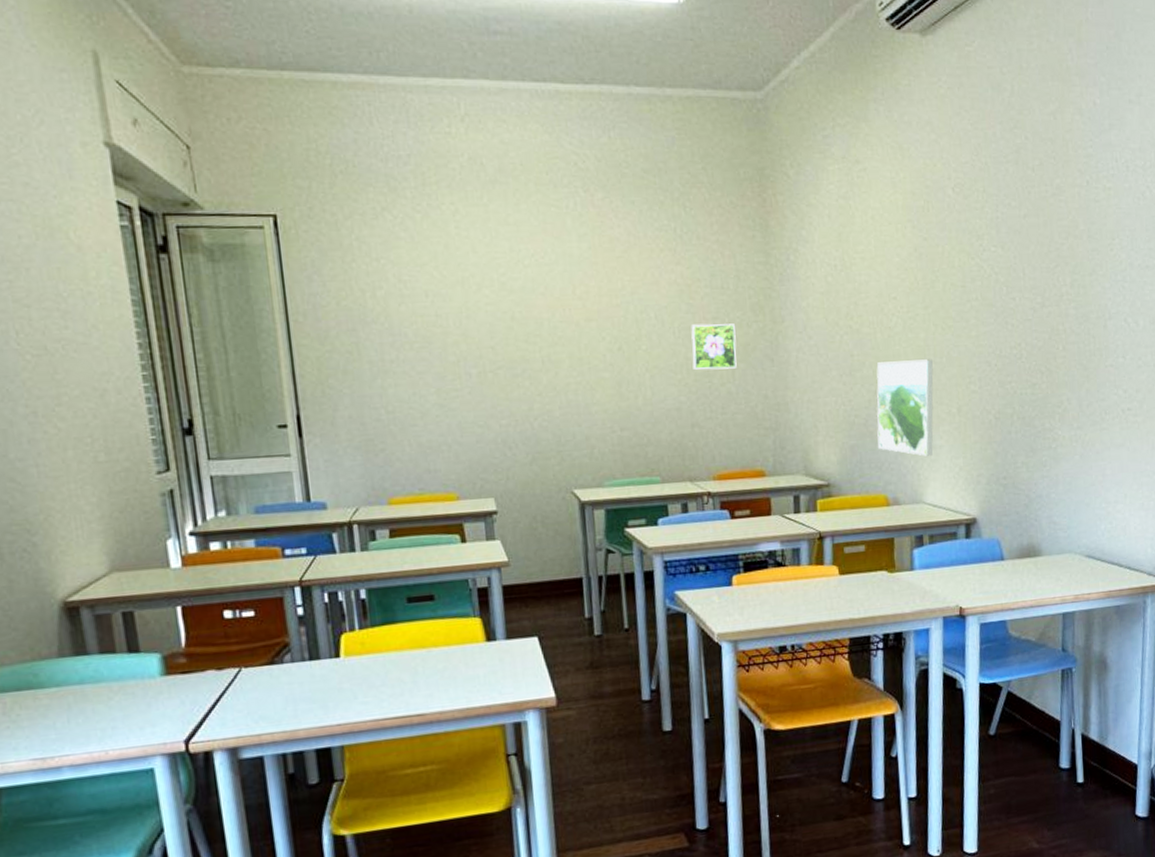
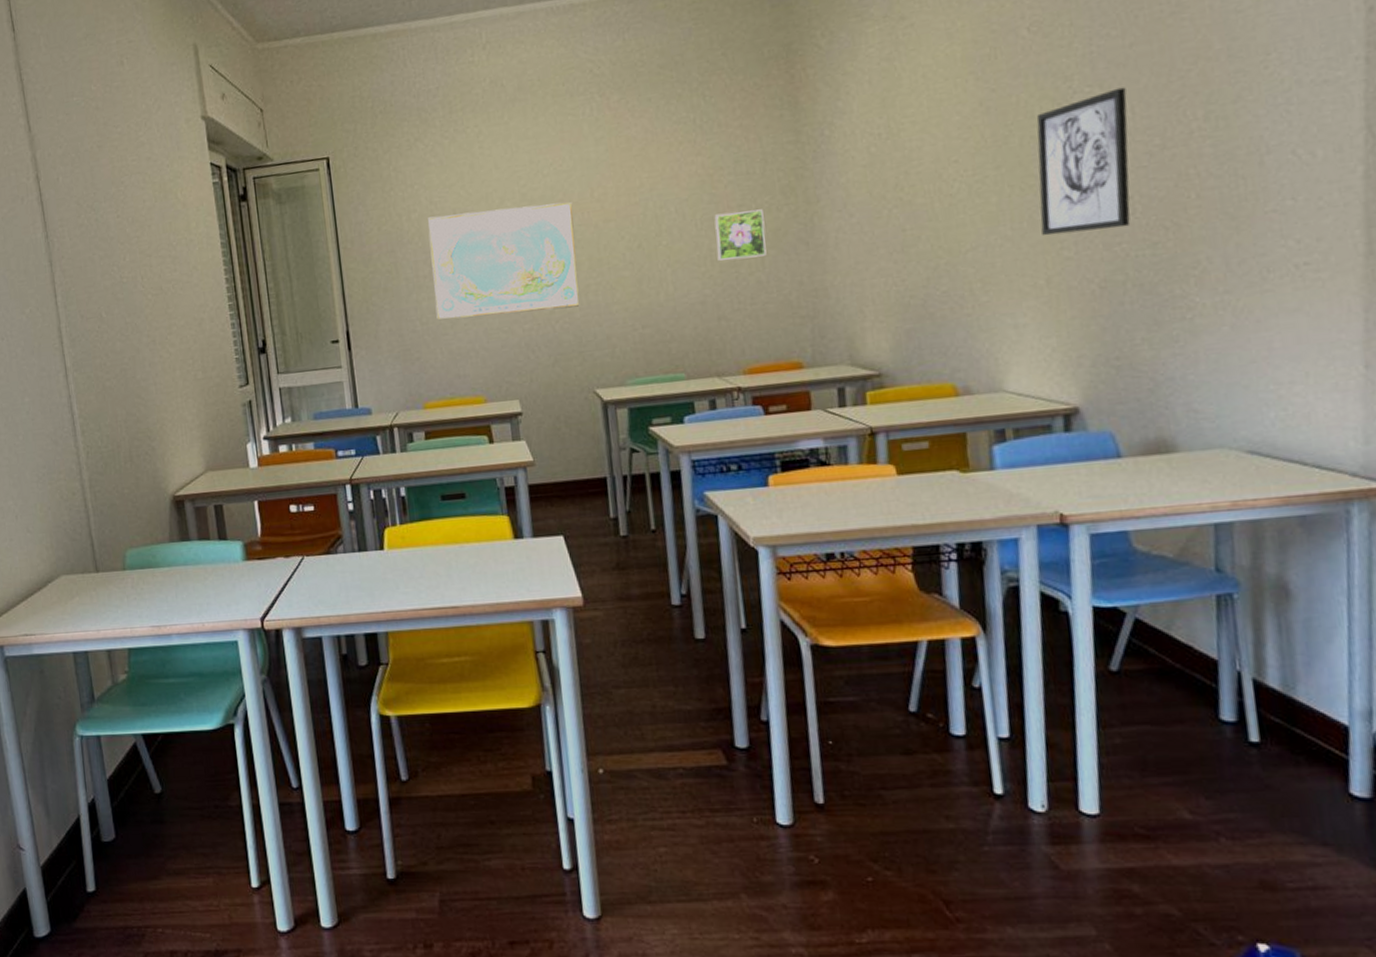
world map: none [396,295,559,409] -> present [428,202,579,320]
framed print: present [876,359,934,456] -> none [935,225,1015,338]
wall art: none [955,251,1020,371] -> present [1036,87,1131,236]

